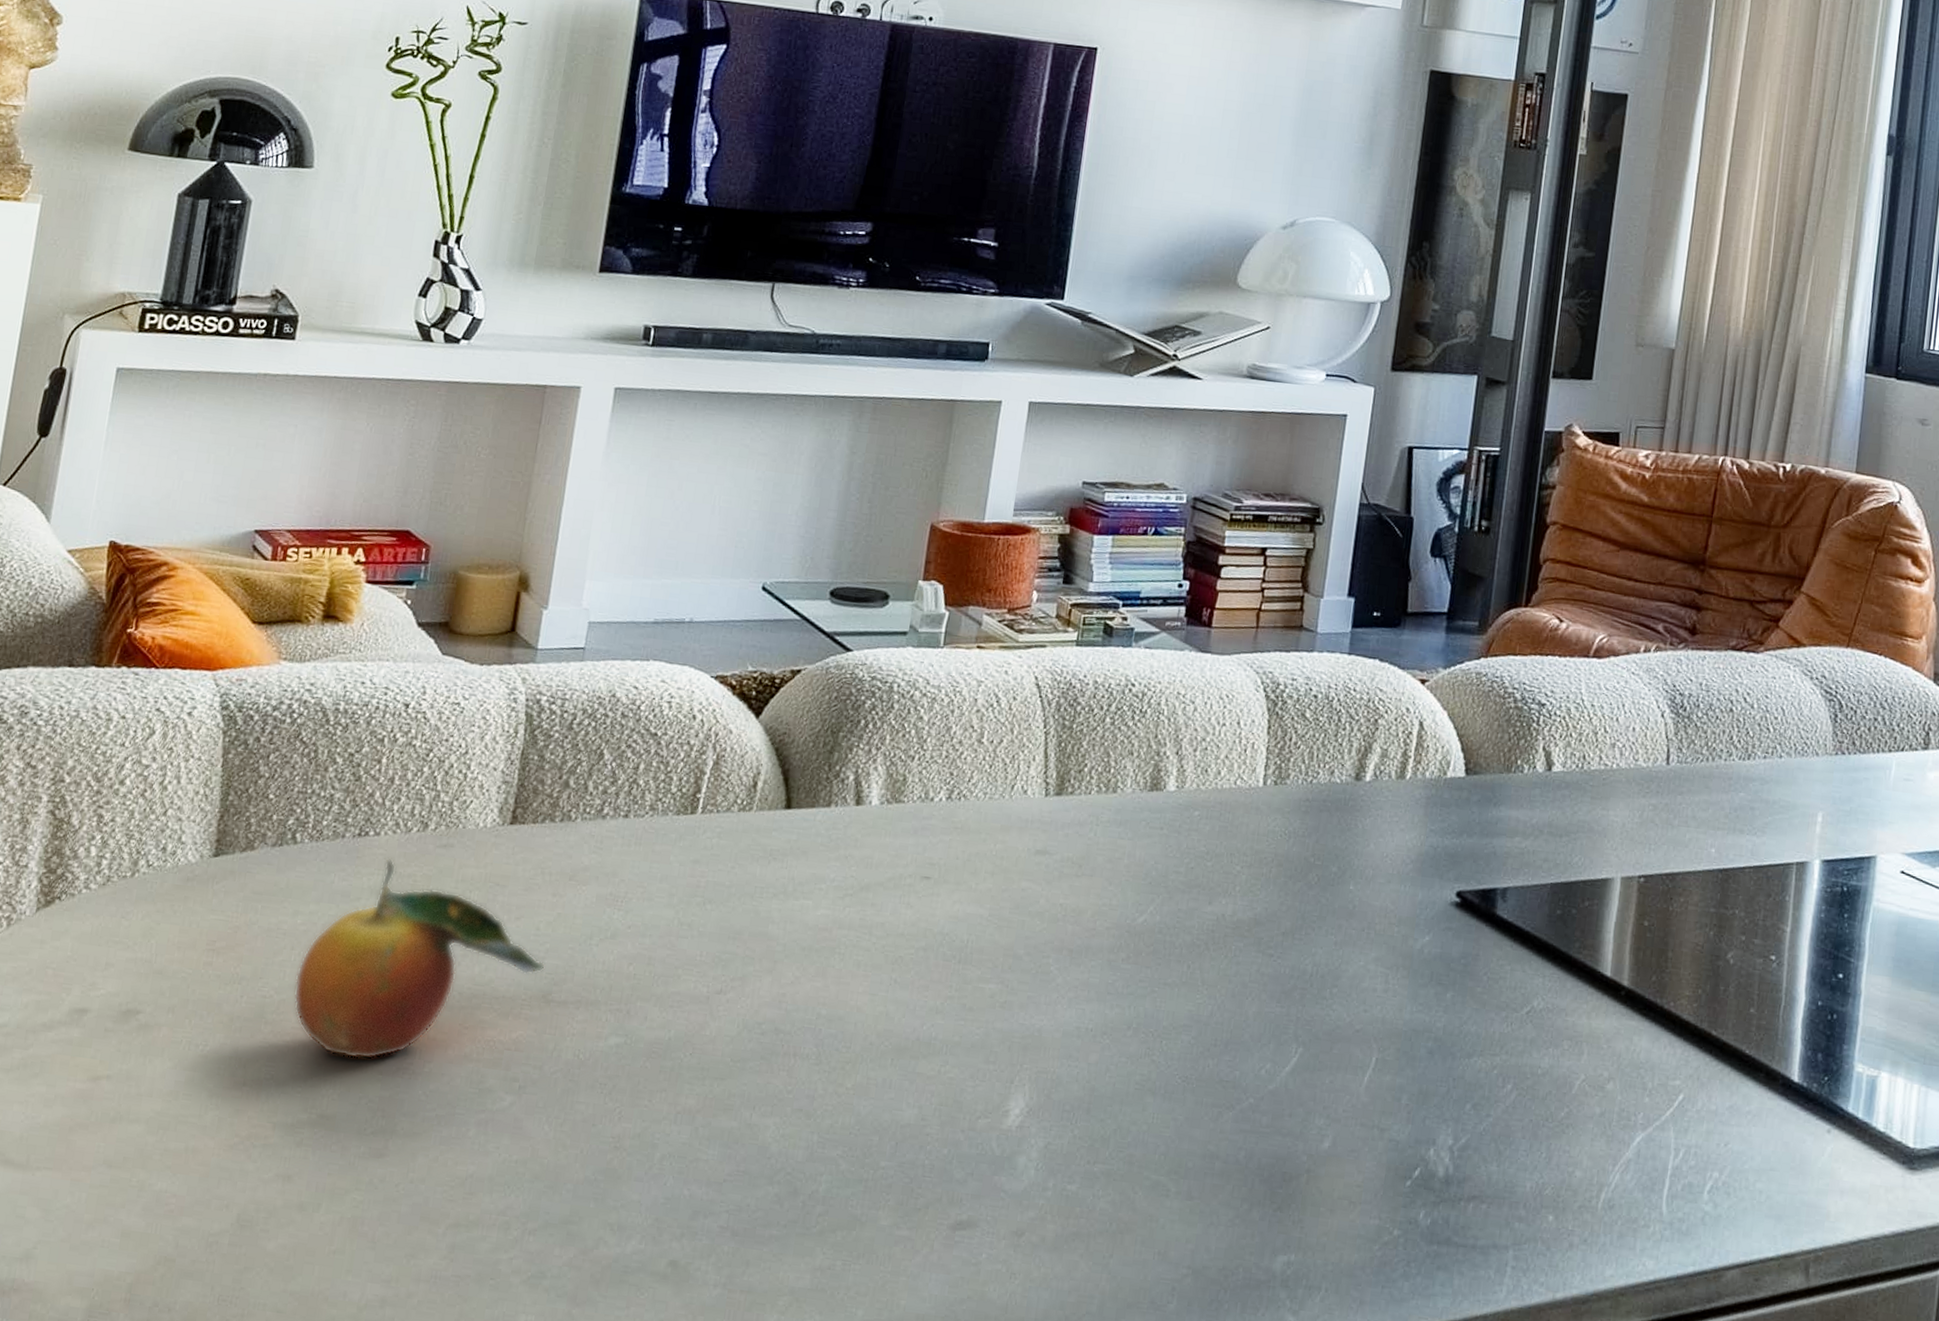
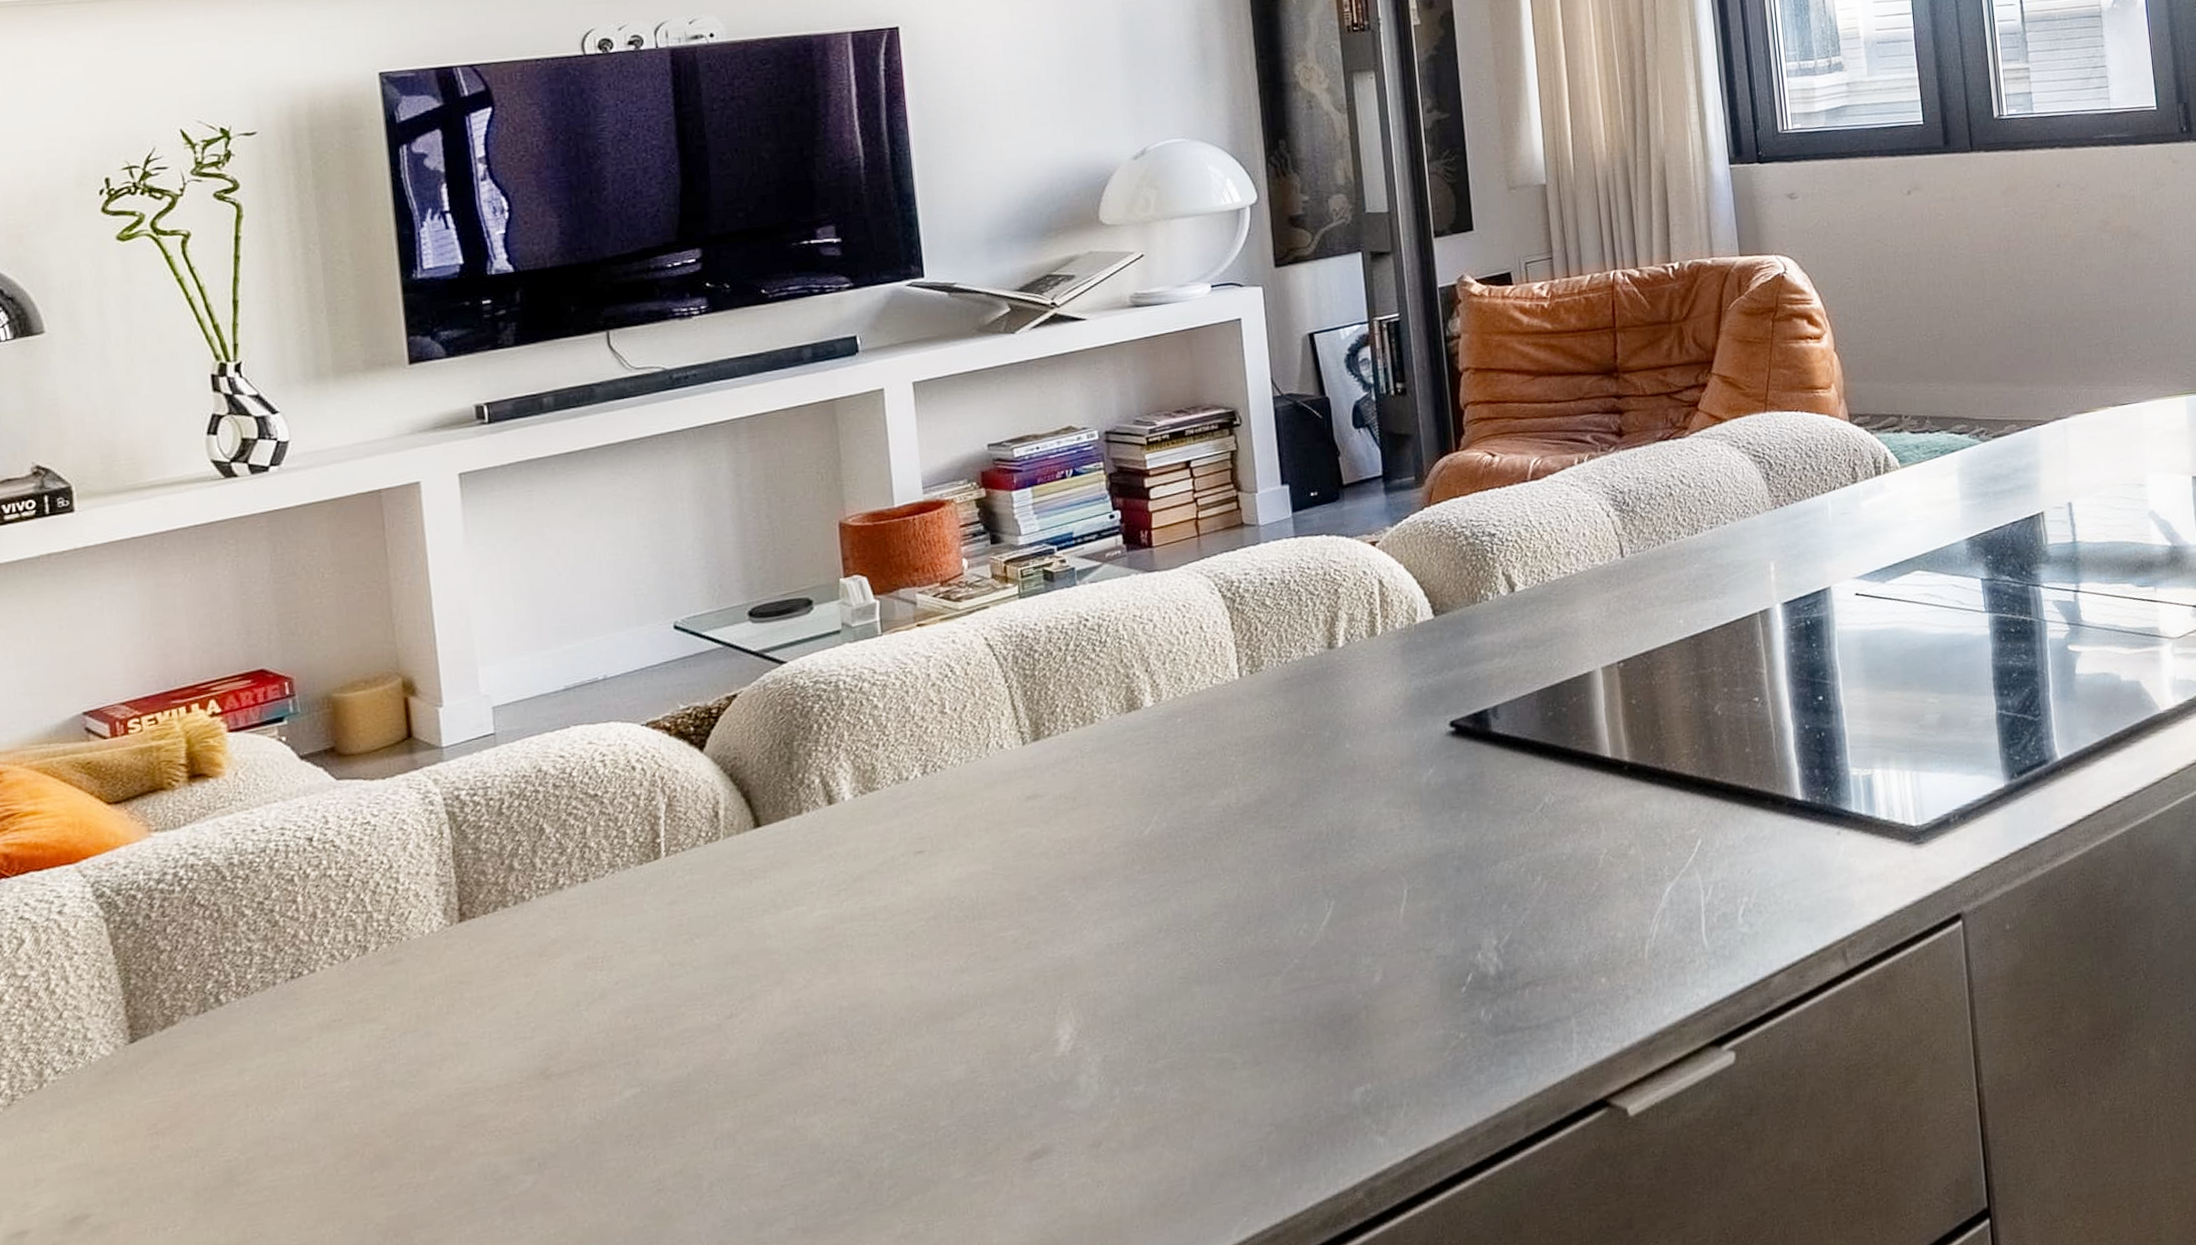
fruit: present [294,859,545,1060] -> none [258,991,536,1194]

